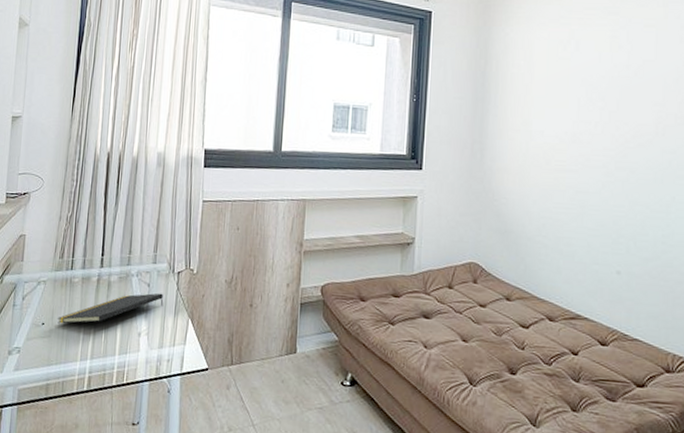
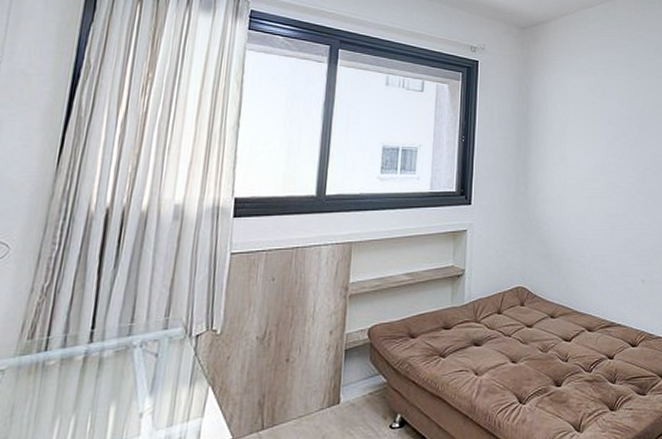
notepad: present [57,293,164,324] -> none [18,362,176,420]

